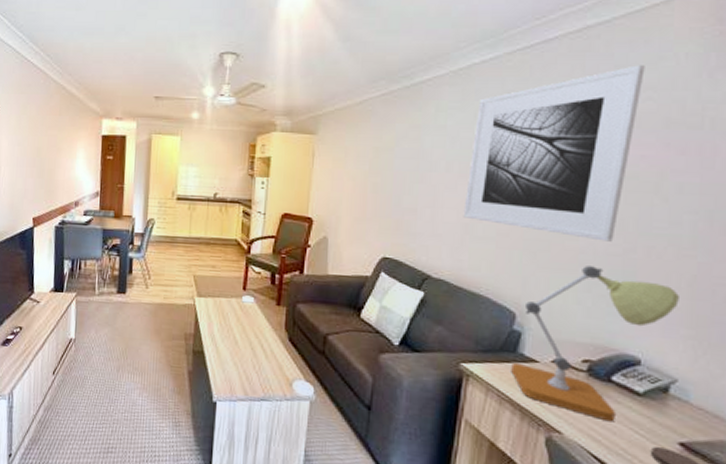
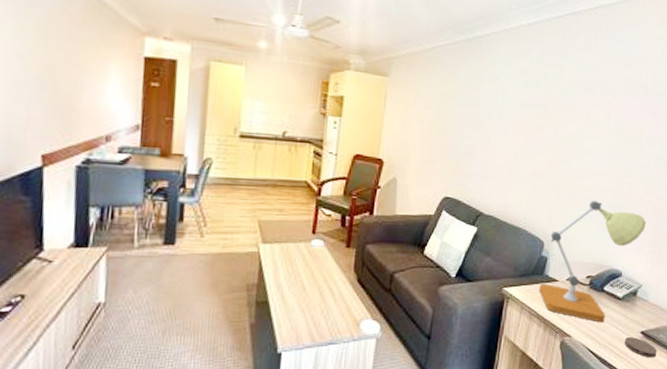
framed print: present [463,65,645,242] -> none [509,42,634,181]

